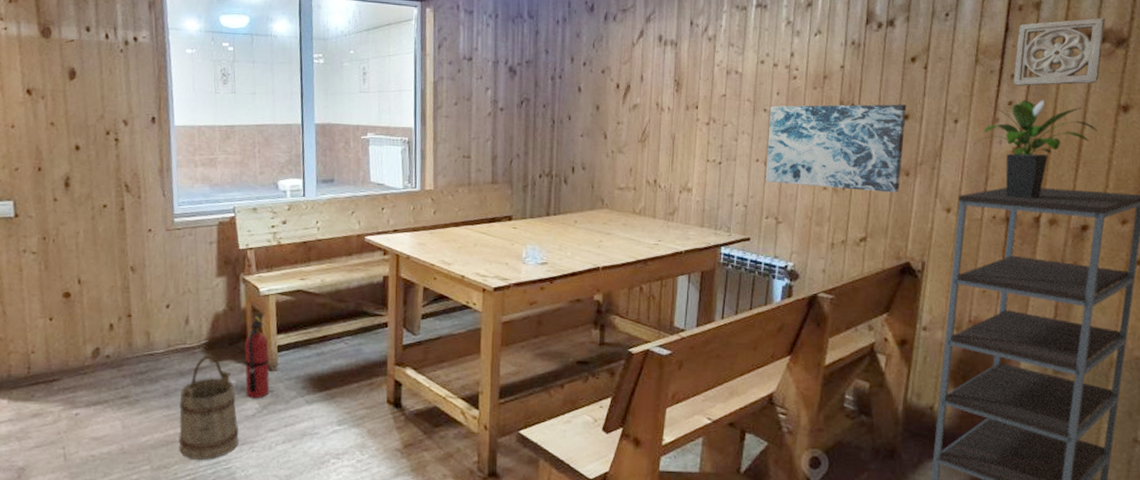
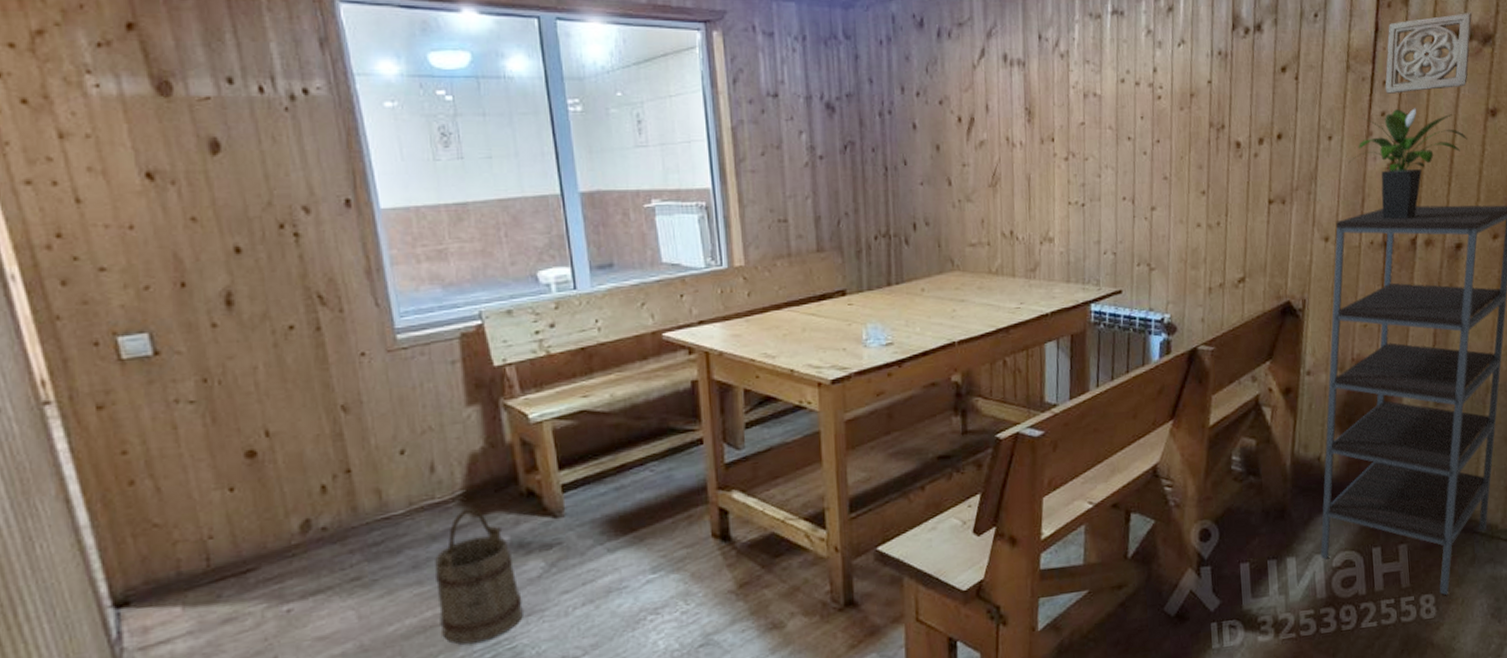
fire extinguisher: present [244,313,270,399] -> none [516,446,558,556]
wall art: present [766,104,907,193] -> none [1134,122,1280,225]

